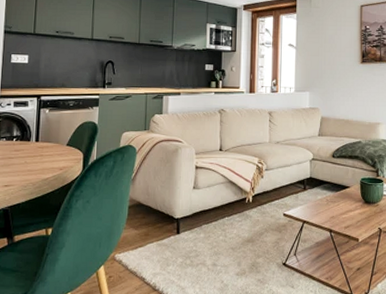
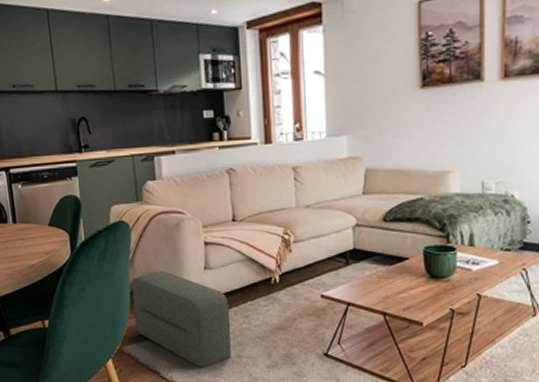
pouf: none [129,189,210,275] -> present [131,271,231,368]

